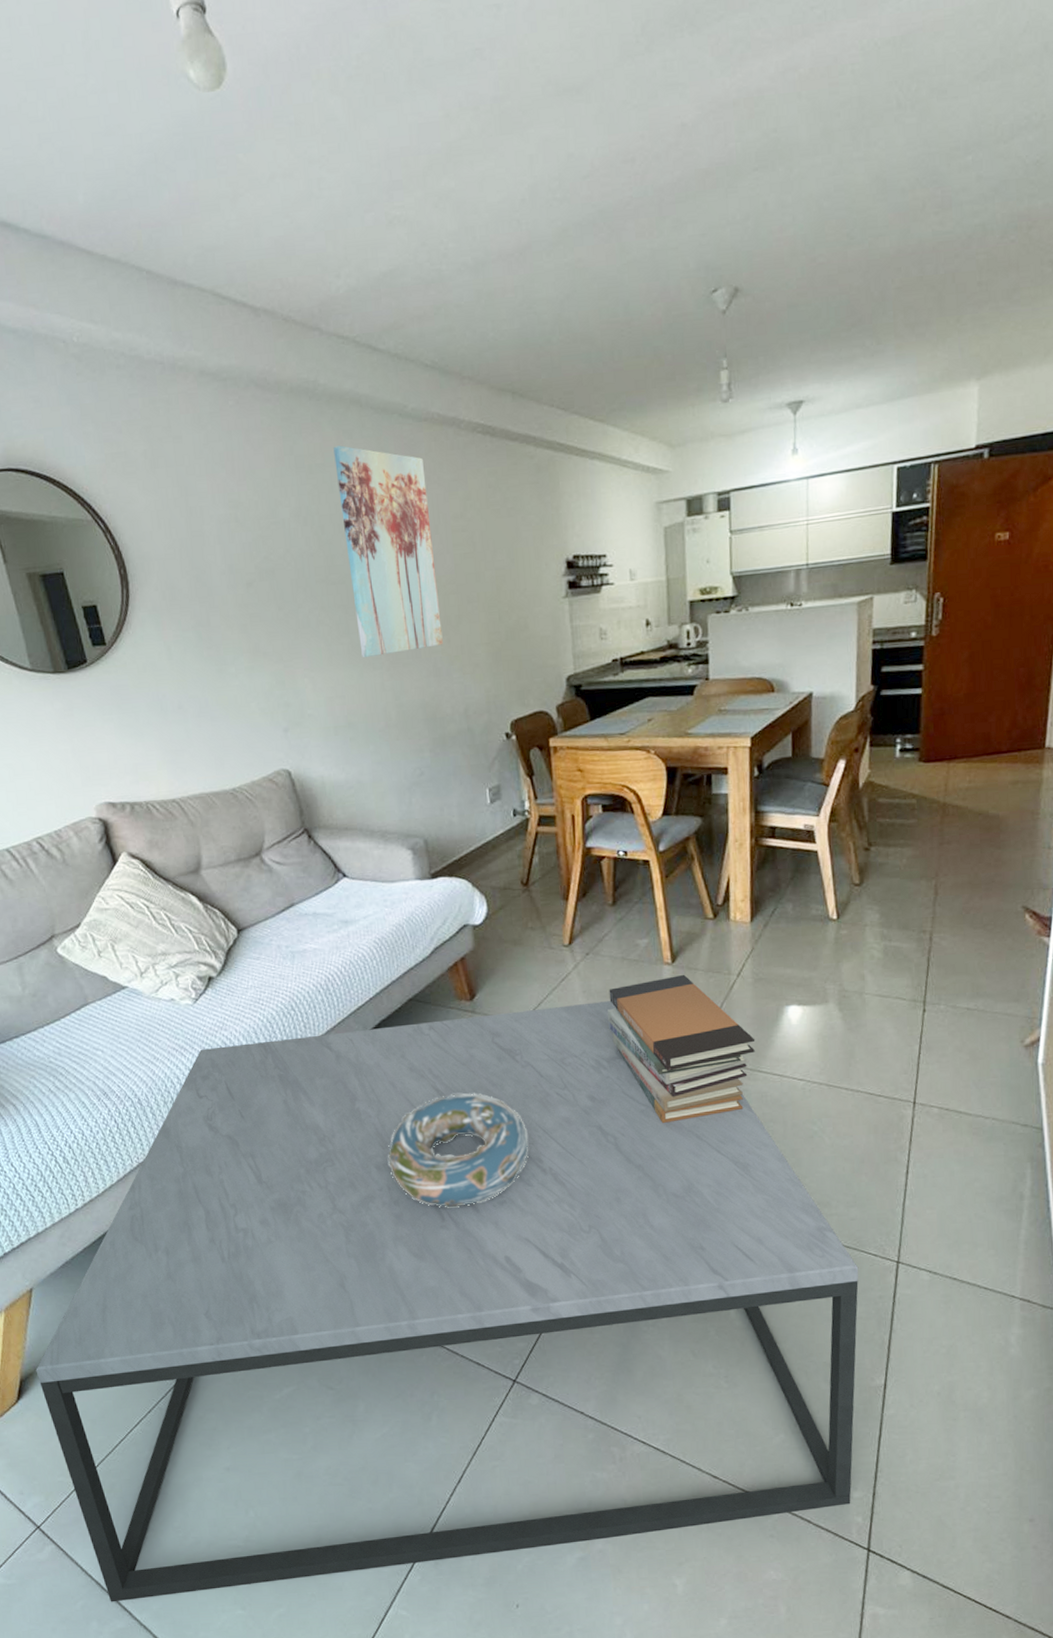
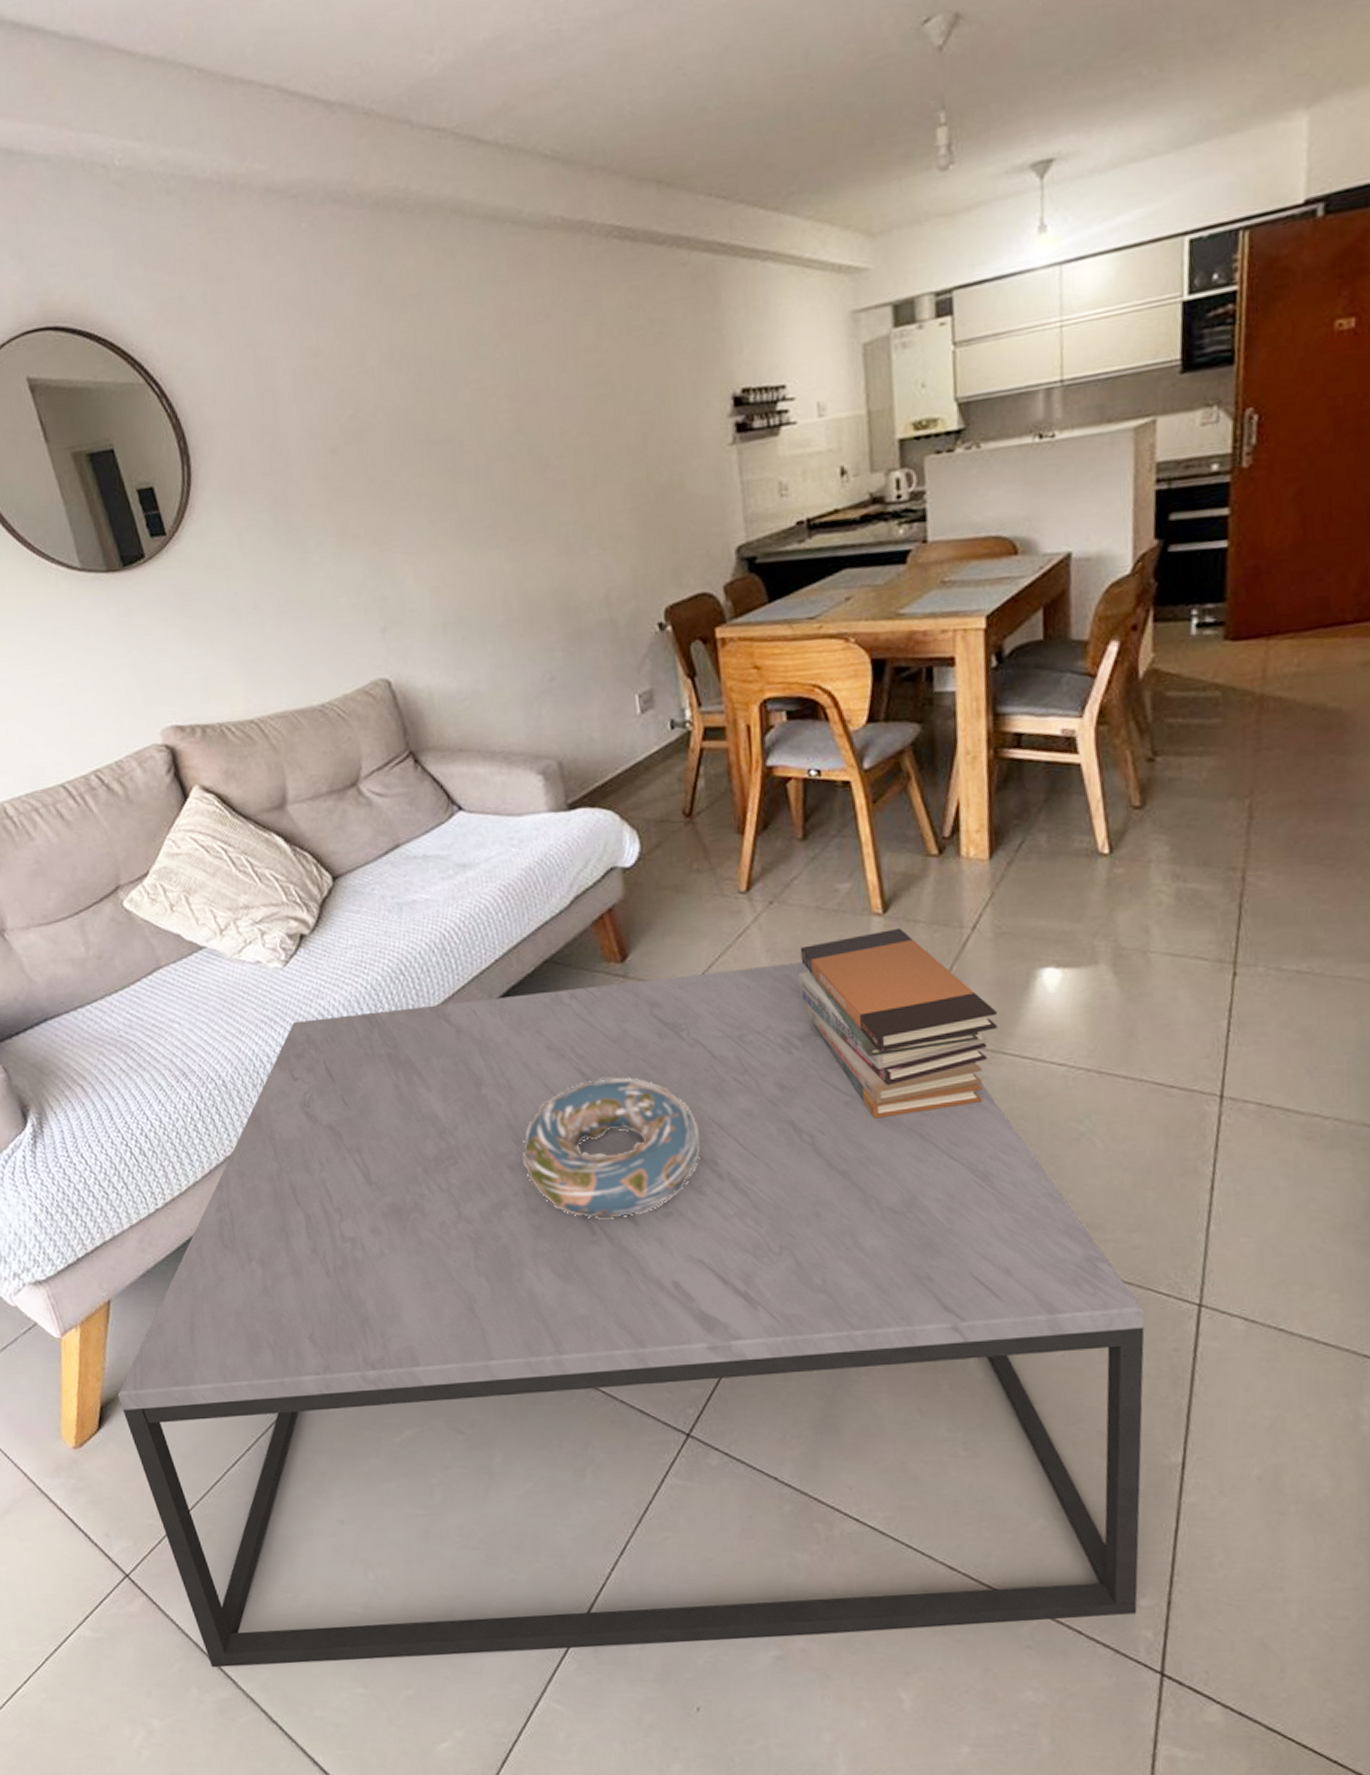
wall art: present [333,445,443,658] -> none [431,268,576,536]

